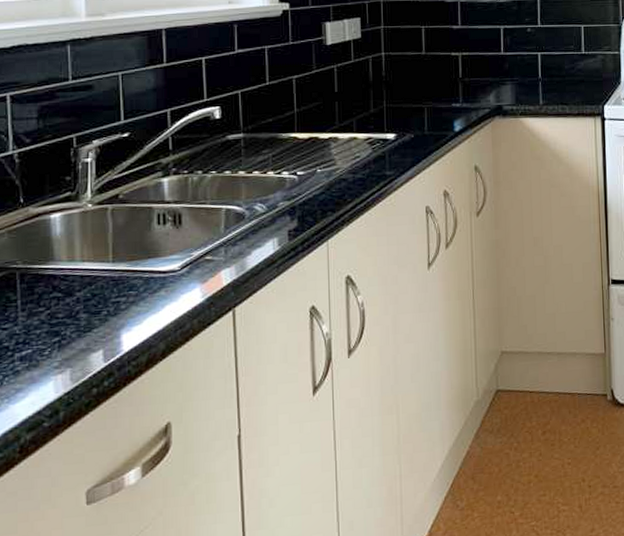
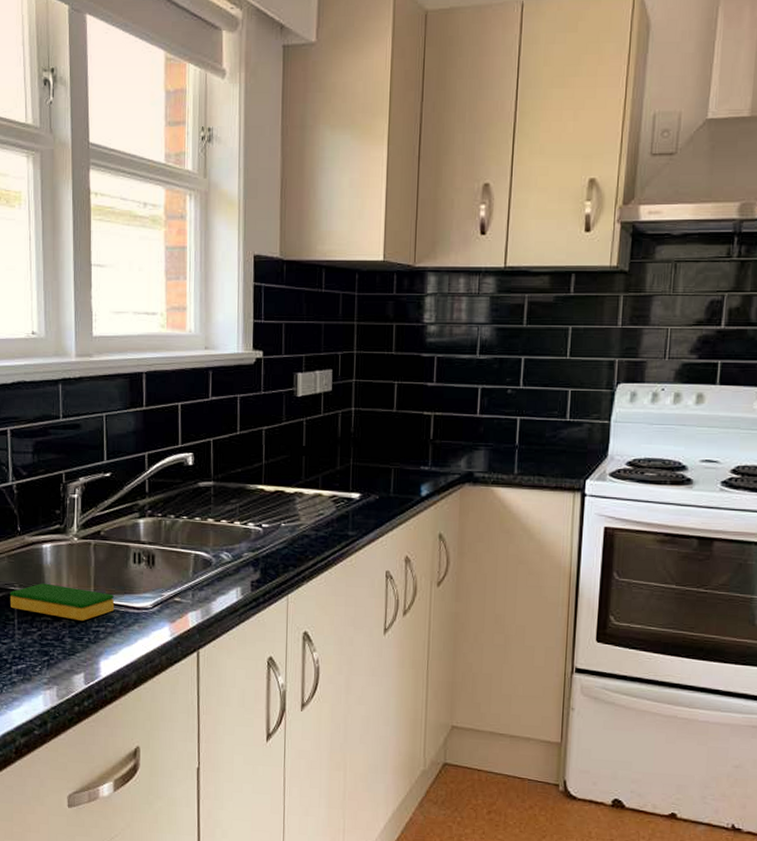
dish sponge: none [11,256,137,293] -> present [9,583,115,621]

